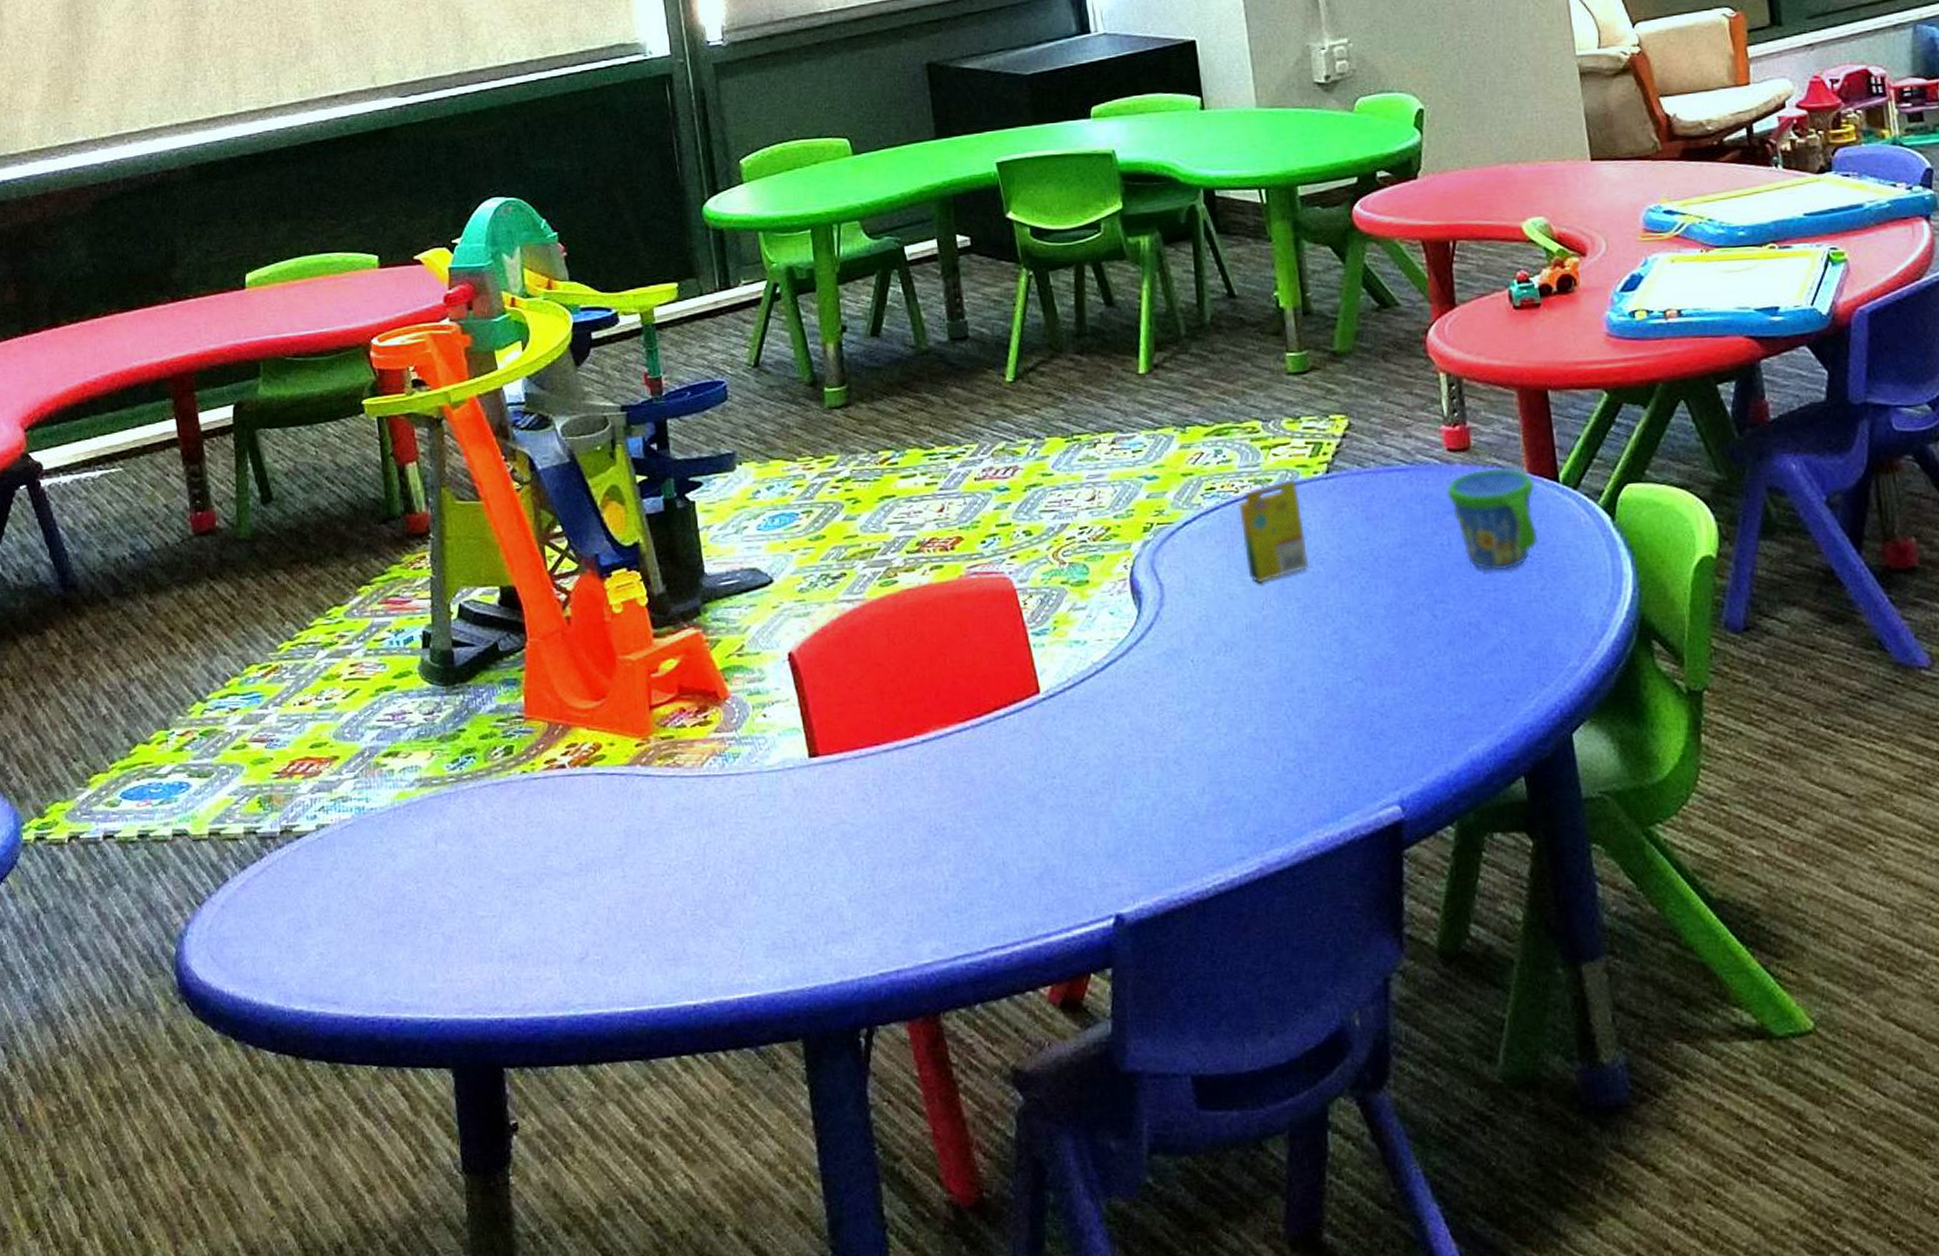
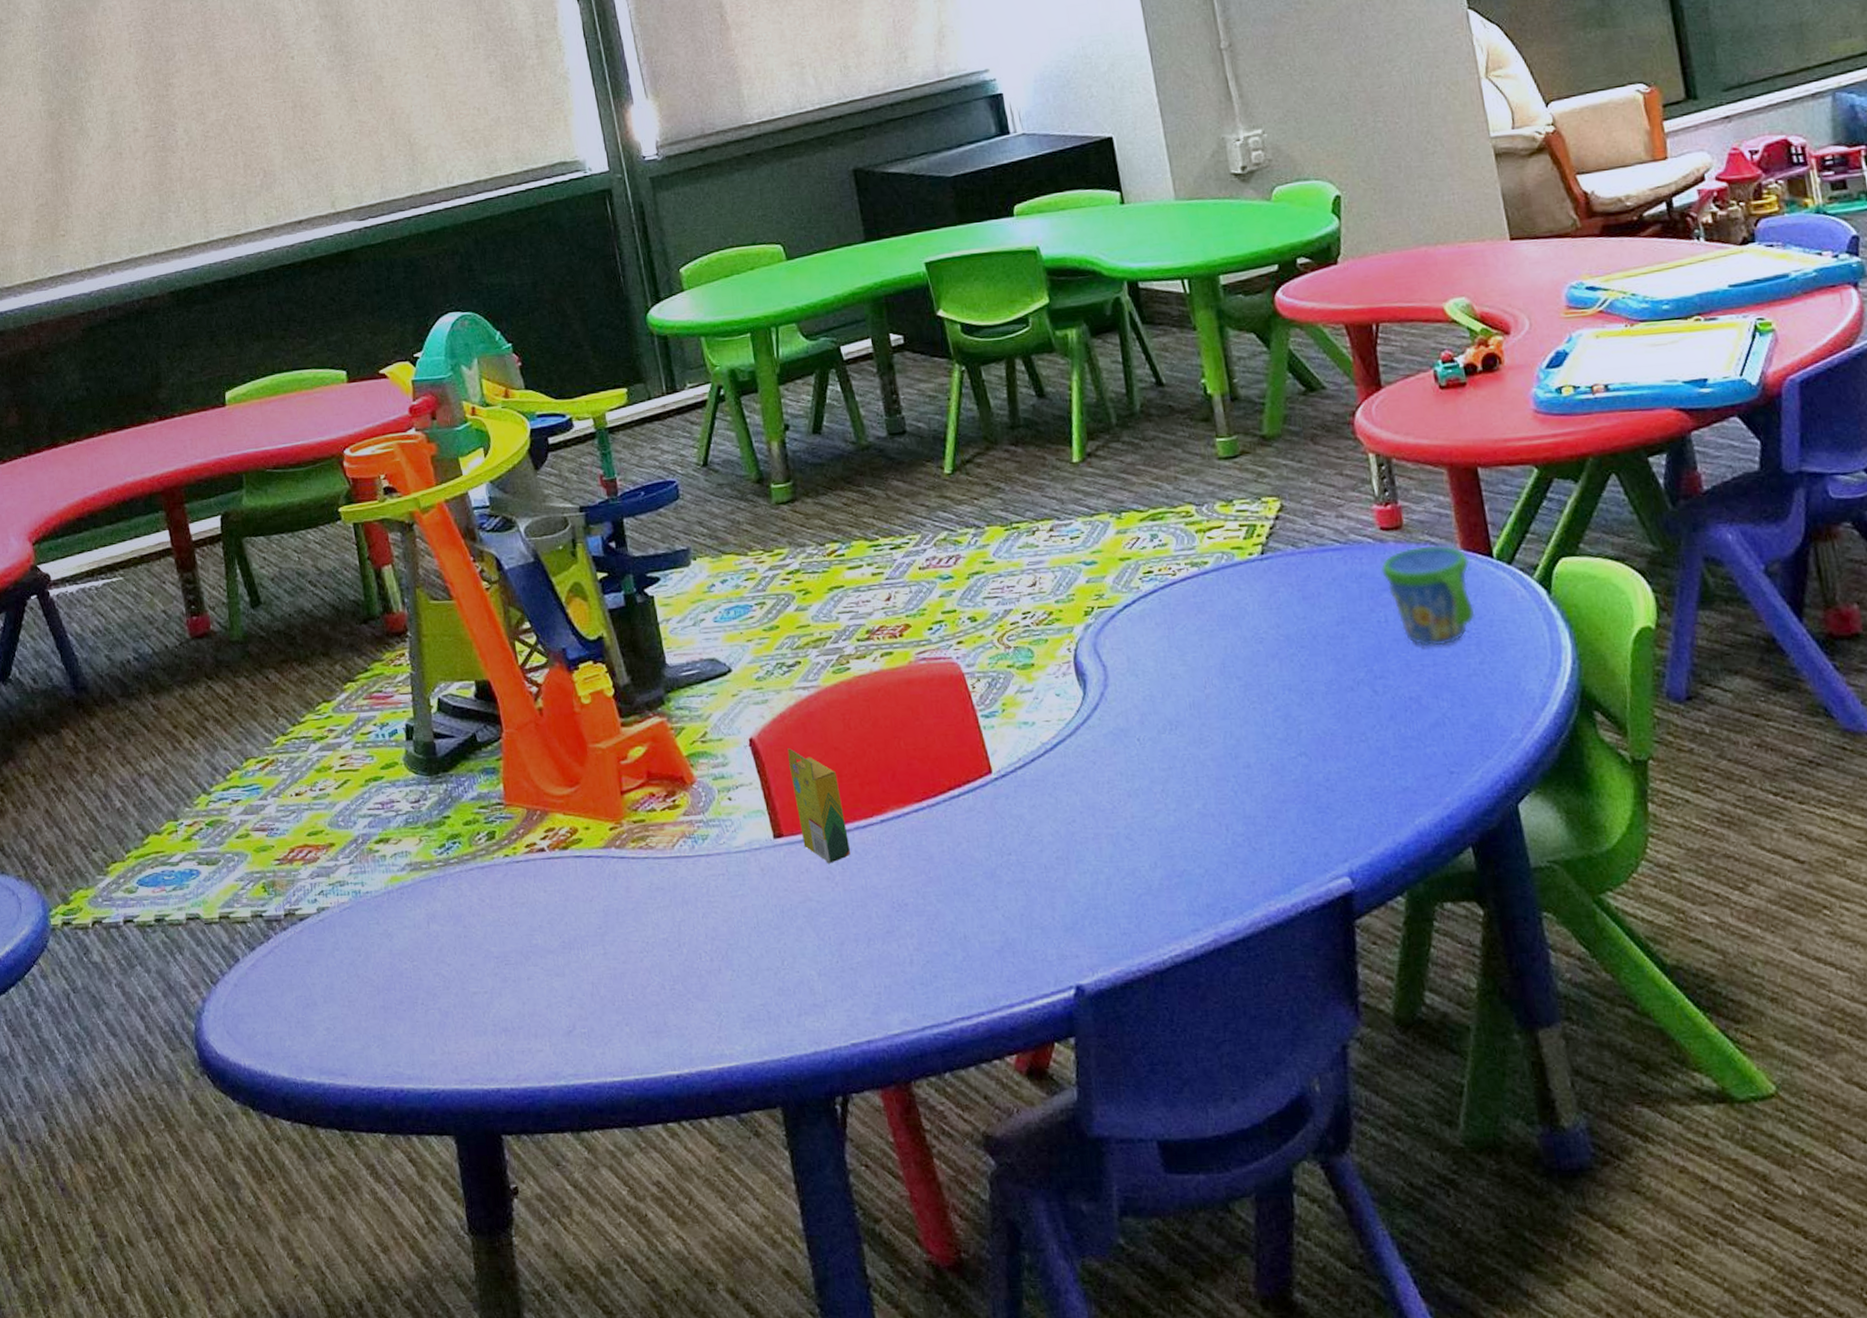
crayon box: none [828,664,888,785] -> present [787,748,850,864]
crayon box: present [1239,479,1309,584] -> none [1176,561,1248,664]

